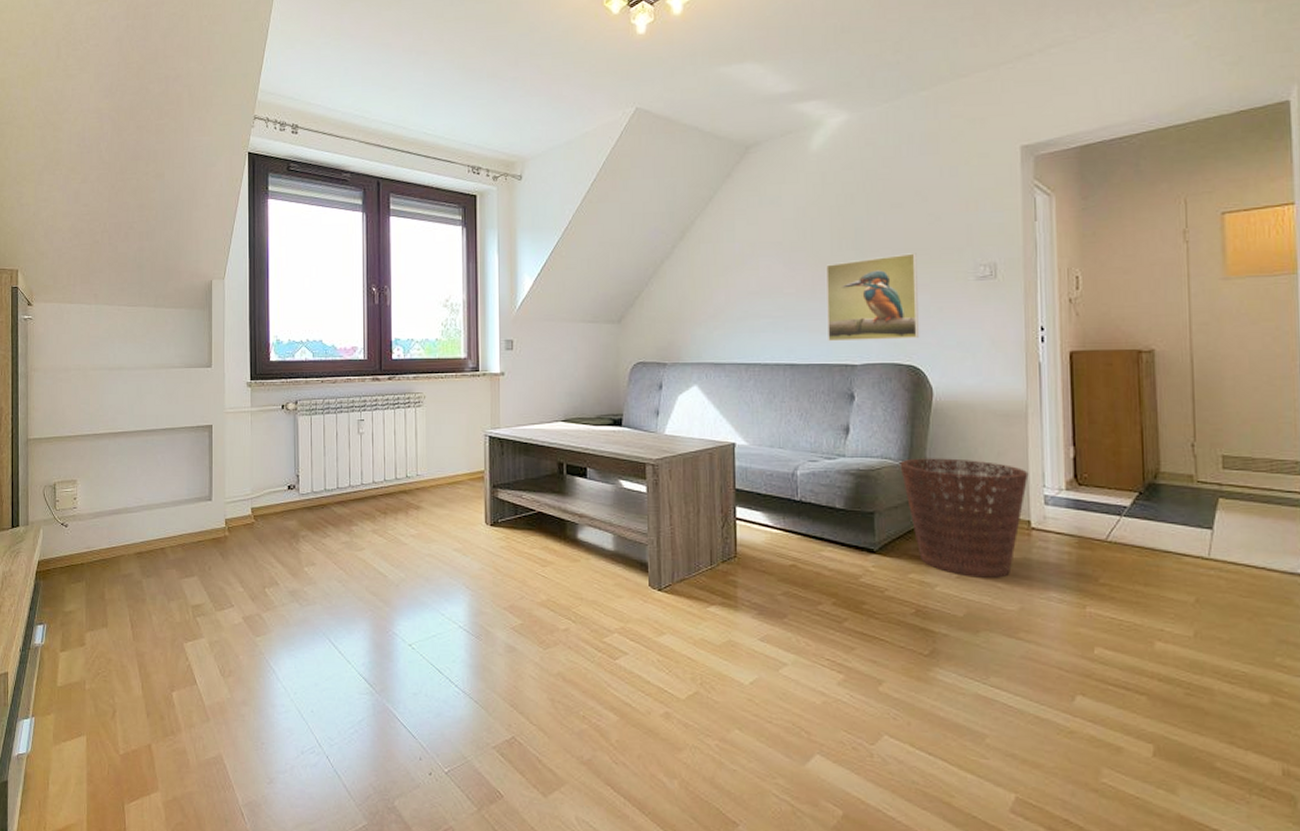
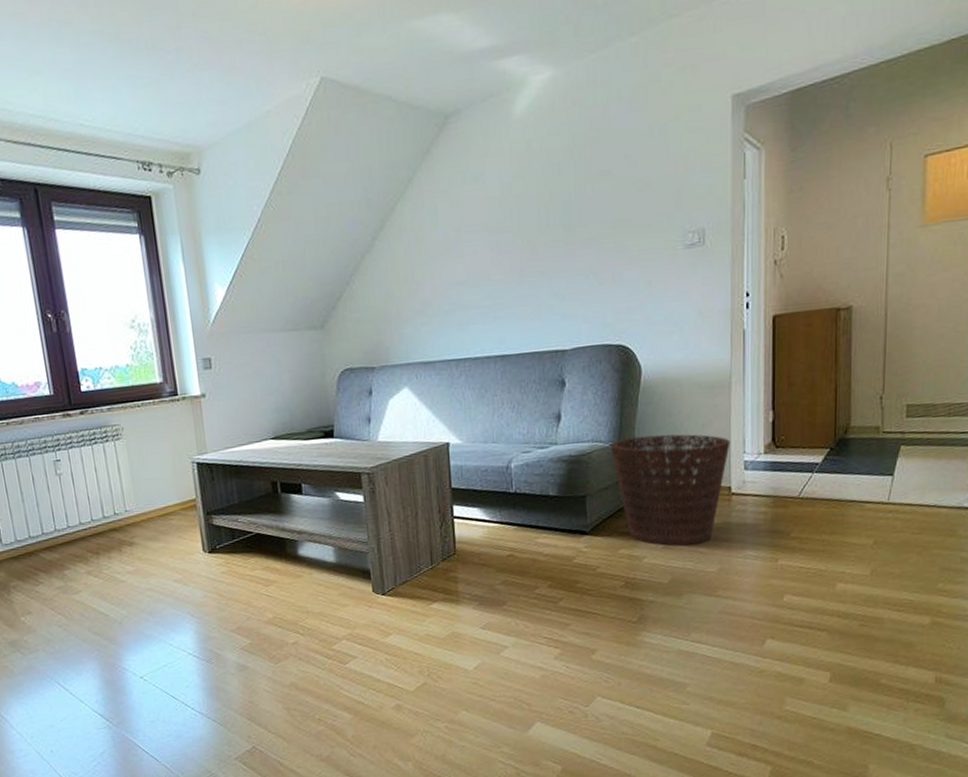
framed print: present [825,253,919,342] -> none [533,224,628,328]

